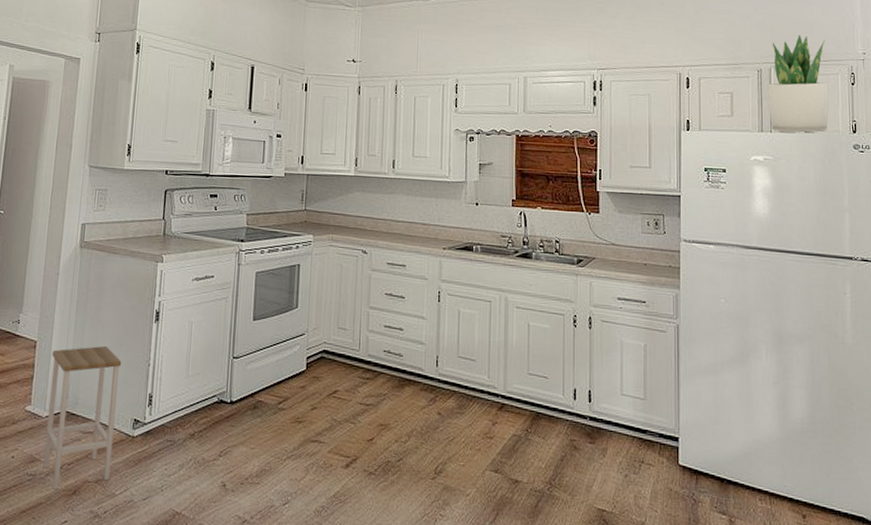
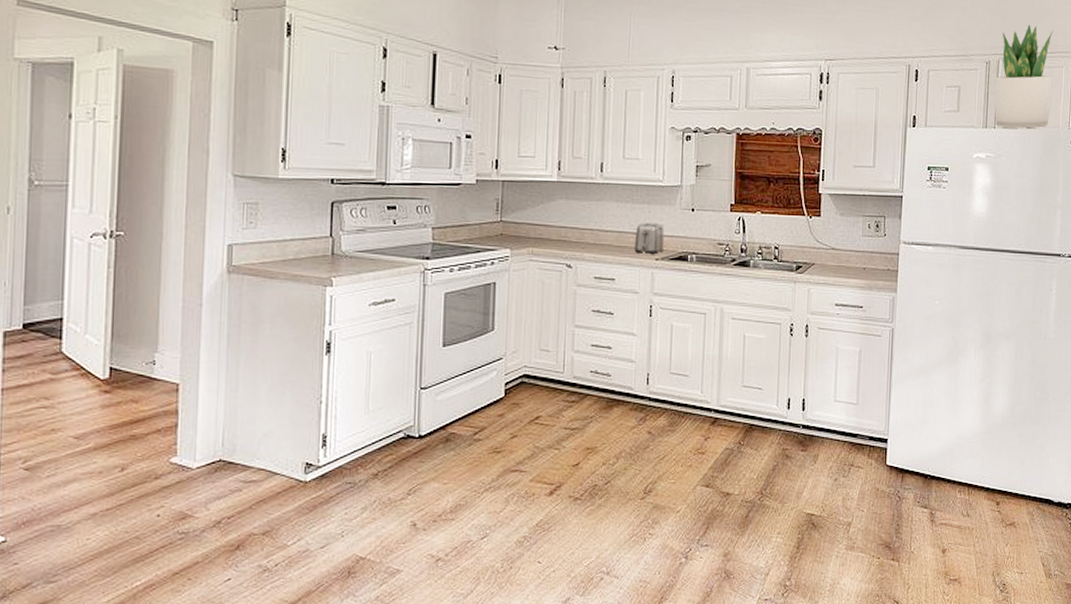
step stool: present [43,345,122,490] -> none [197,384,288,547]
toaster: none [423,215,451,245] -> present [634,223,665,255]

